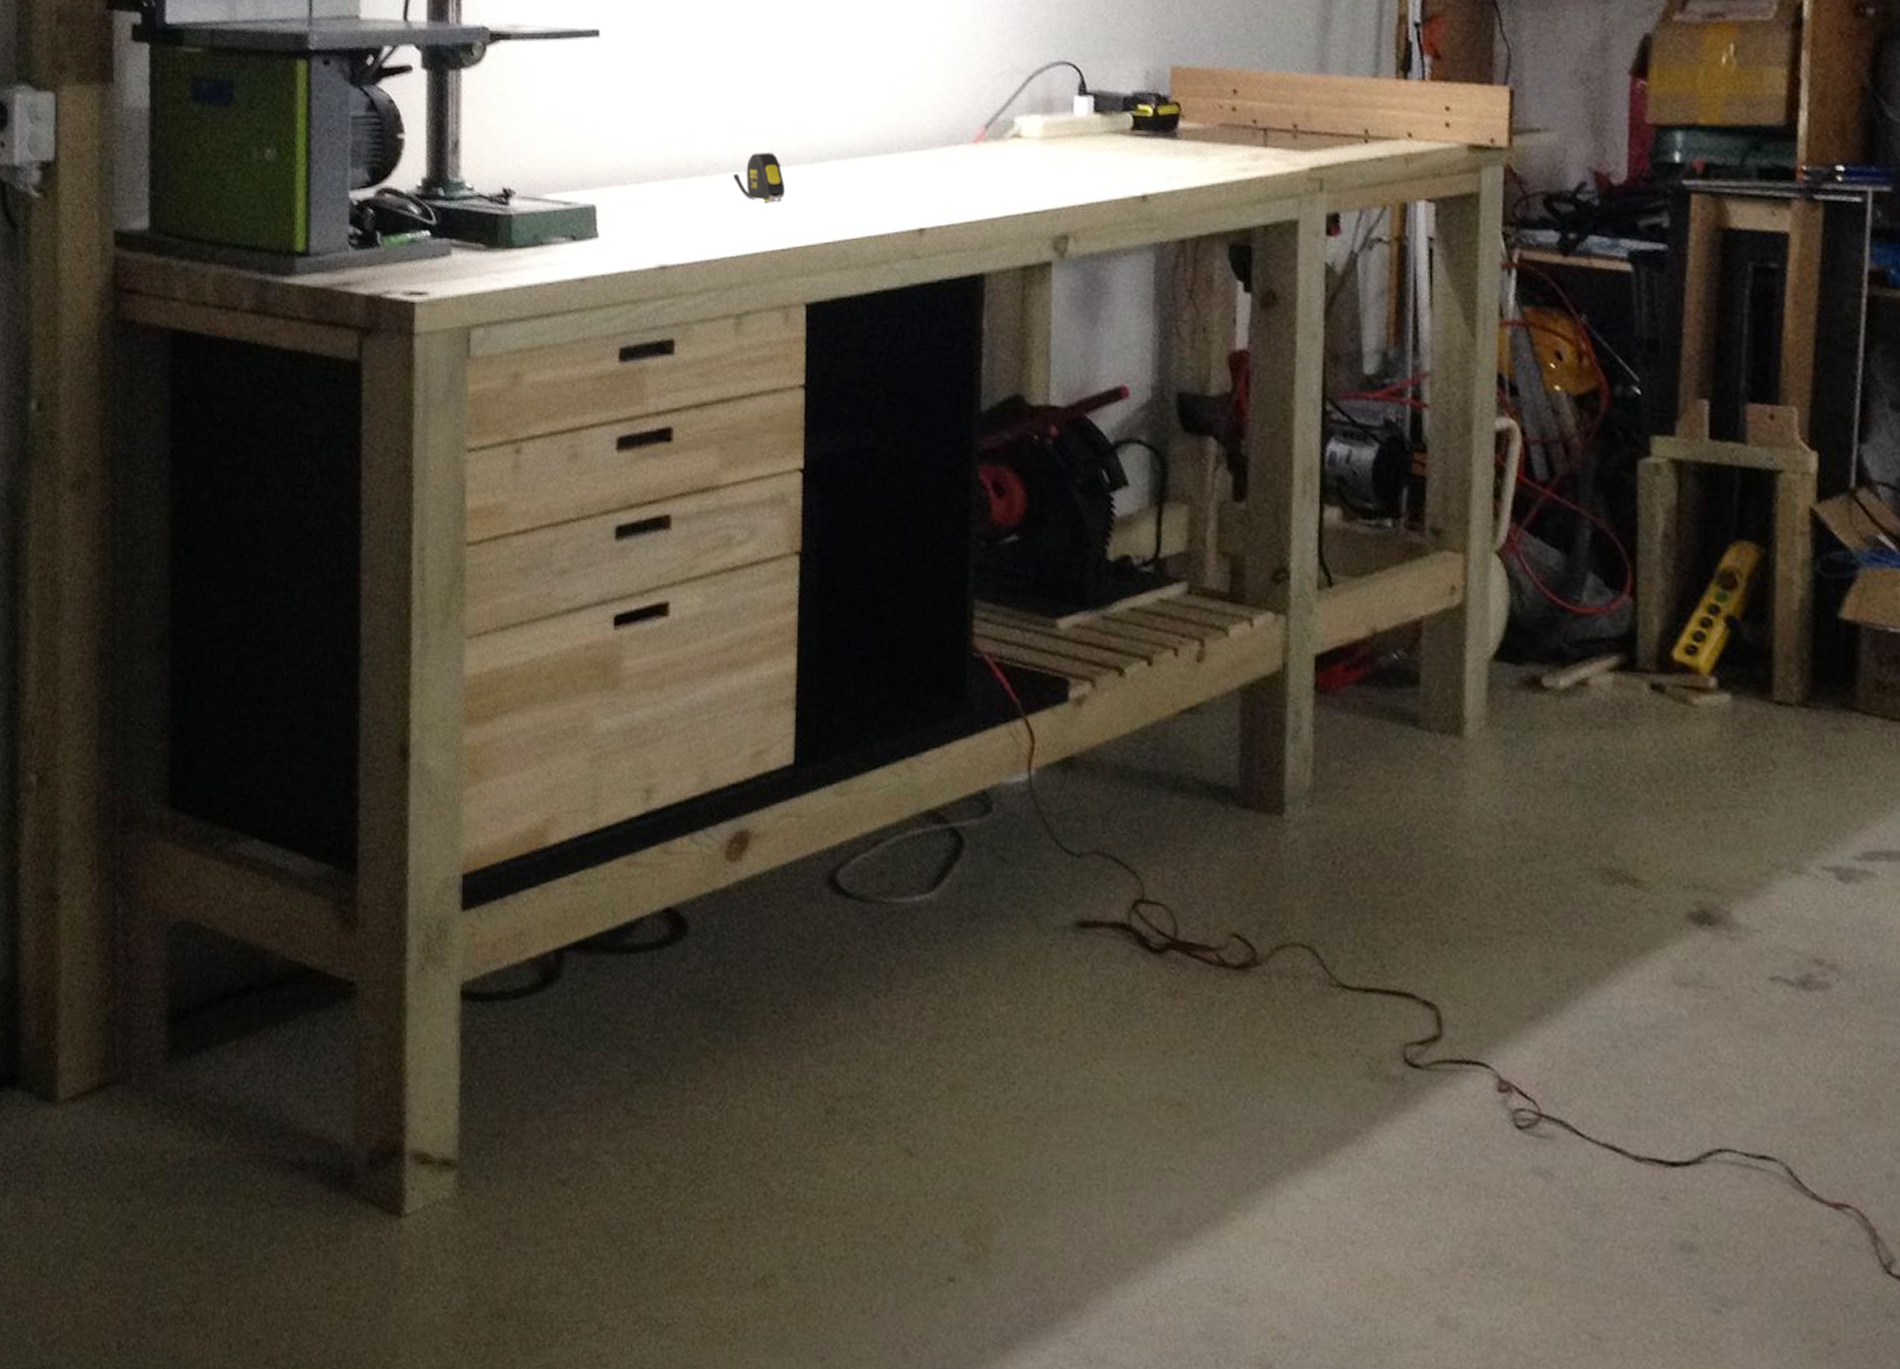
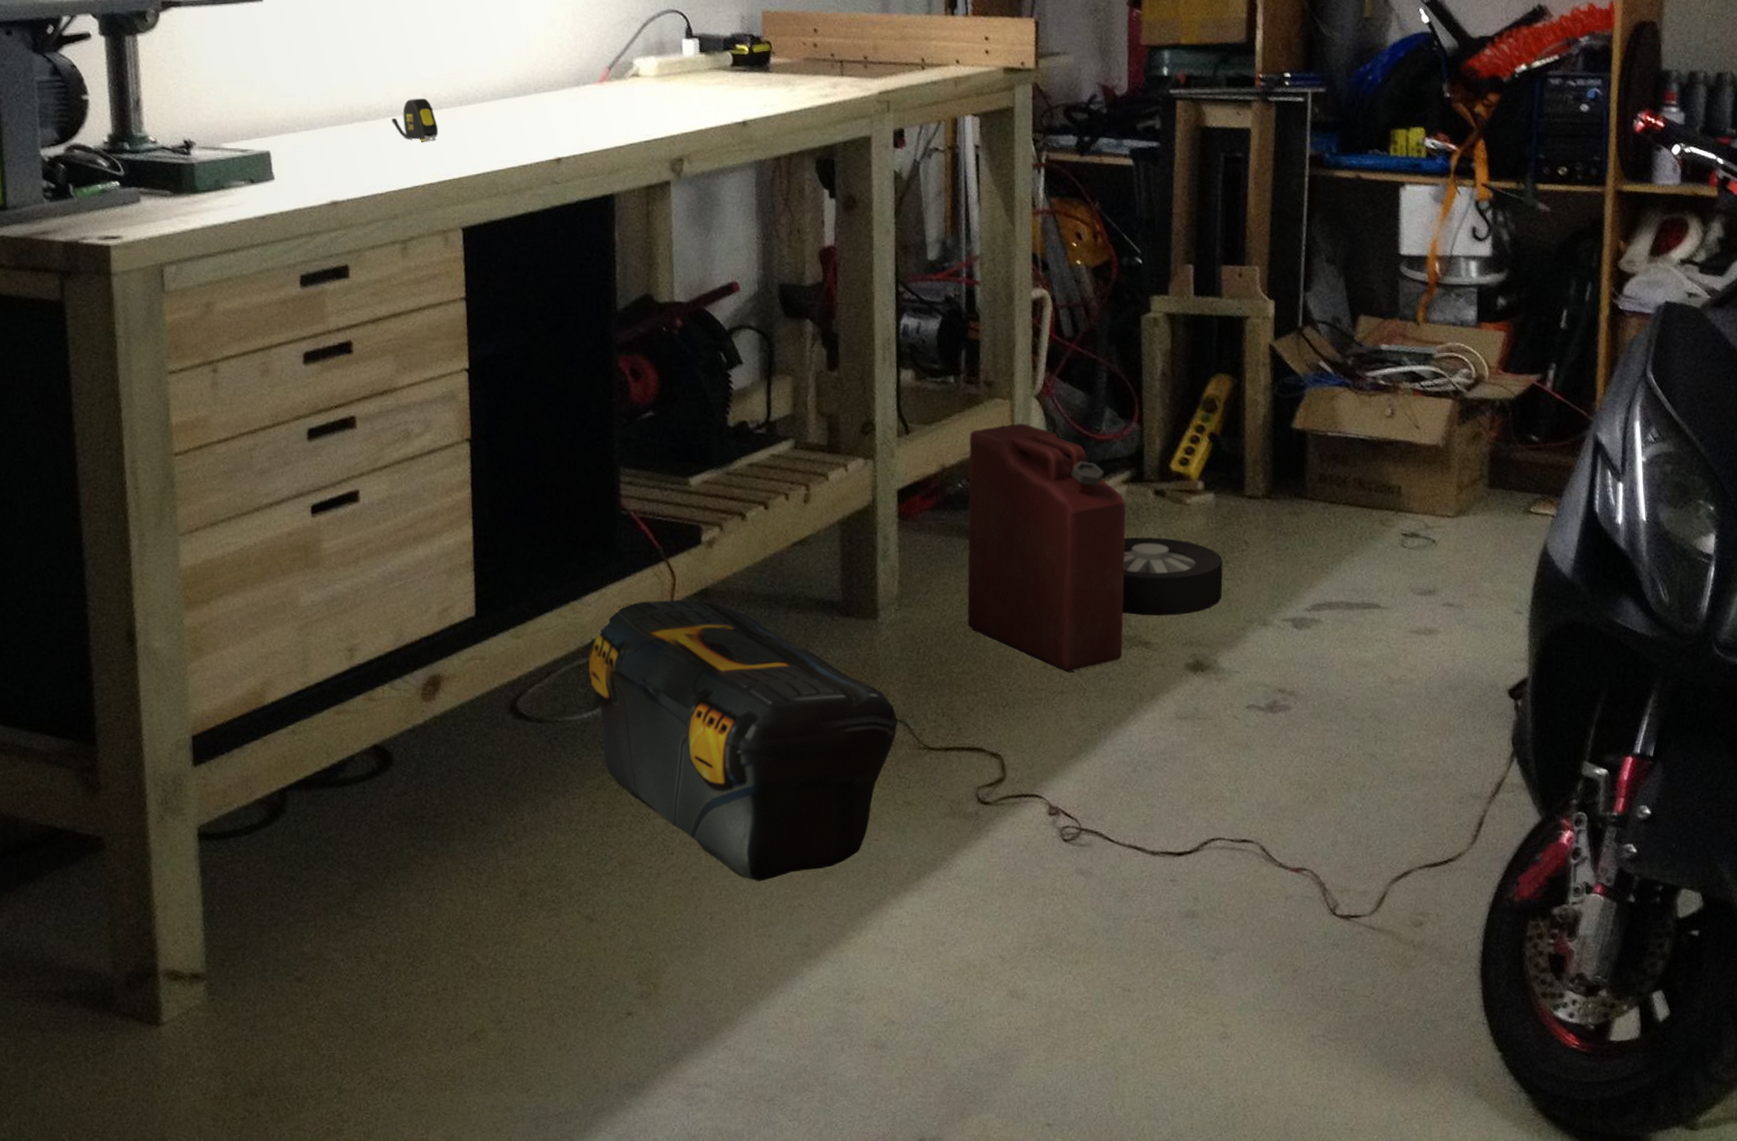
toolbox: none [924,765,1304,1132] -> present [588,599,898,882]
jerry can: none [1399,584,1612,907] -> present [967,423,1126,672]
wheel: none [1602,742,1741,848] -> present [1122,537,1223,616]

